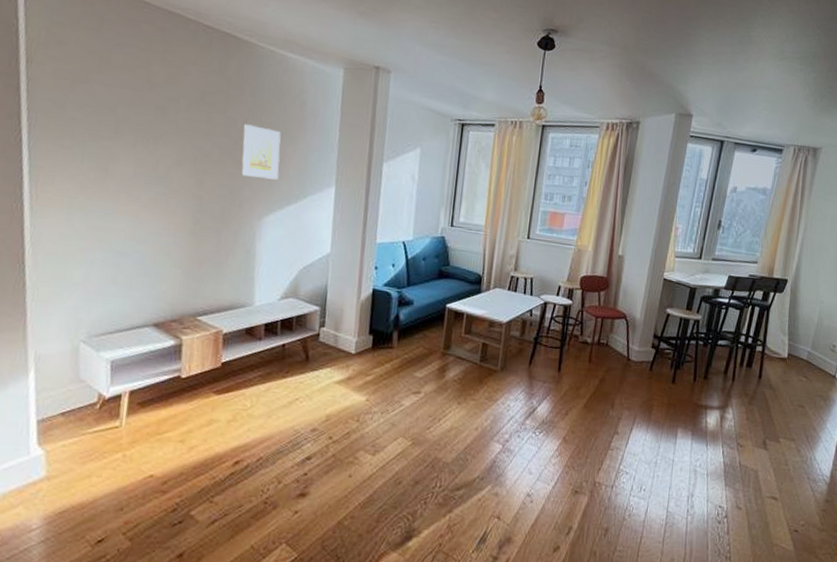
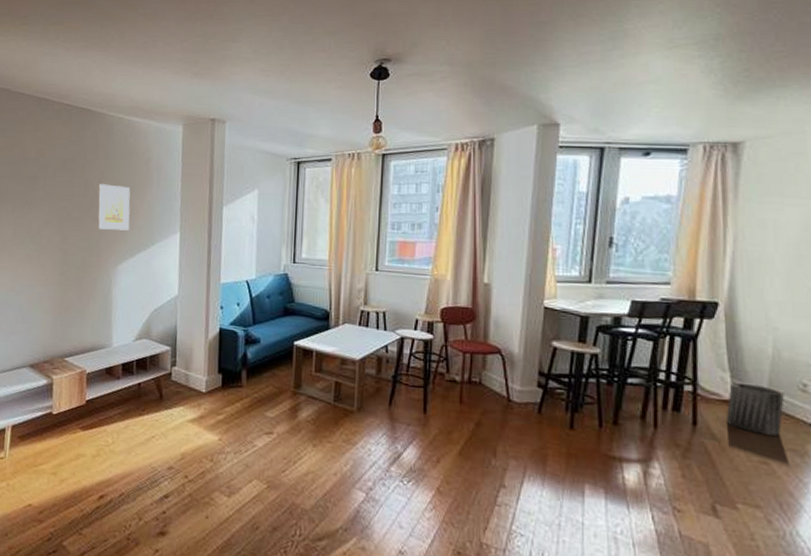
trash can: none [781,343,820,385] -> present [726,382,784,436]

